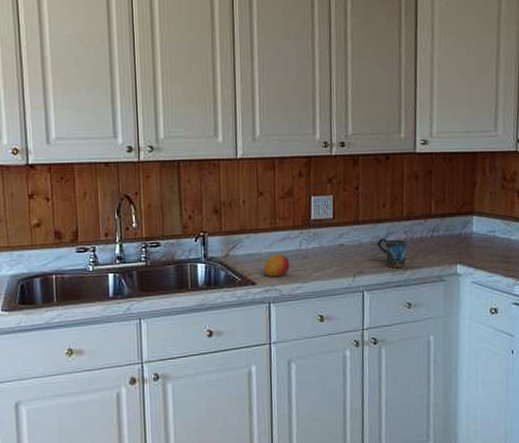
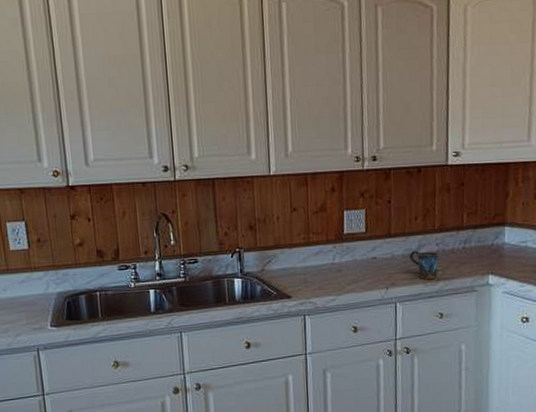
fruit: present [263,254,290,277] -> none [298,268,324,291]

